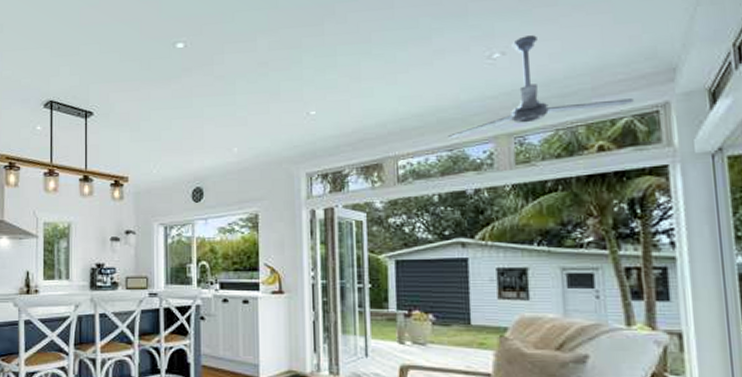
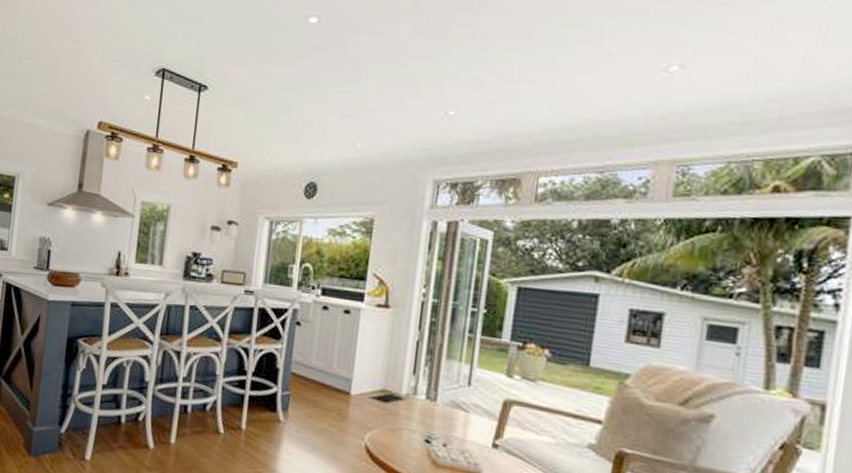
ceiling fan: present [448,35,634,140] -> none [601,49,827,160]

